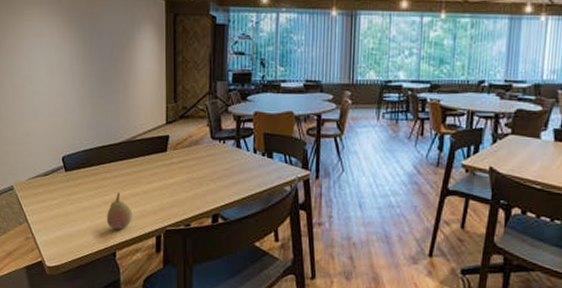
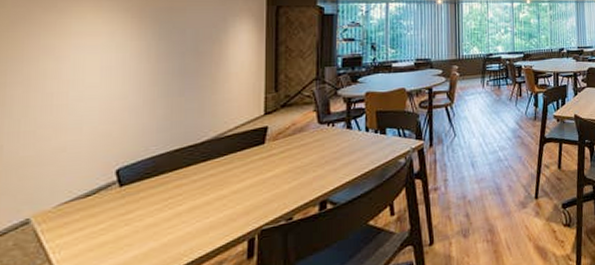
fruit: present [106,192,132,229] -> none [178,199,216,244]

